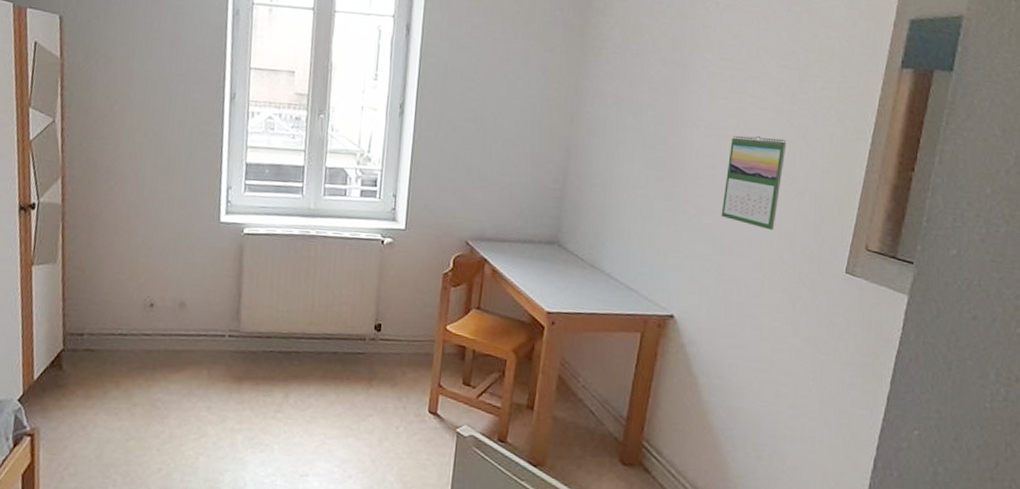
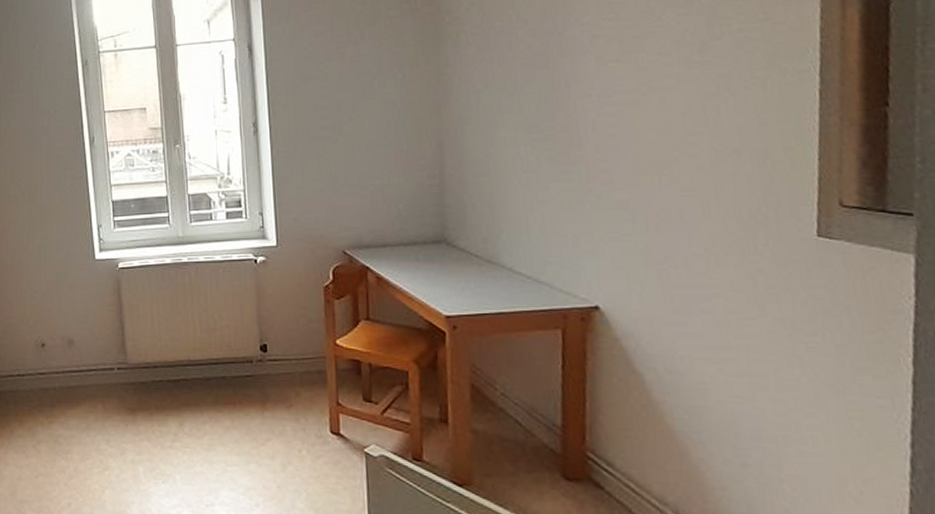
calendar: present [721,135,787,231] -> none [633,94,709,198]

